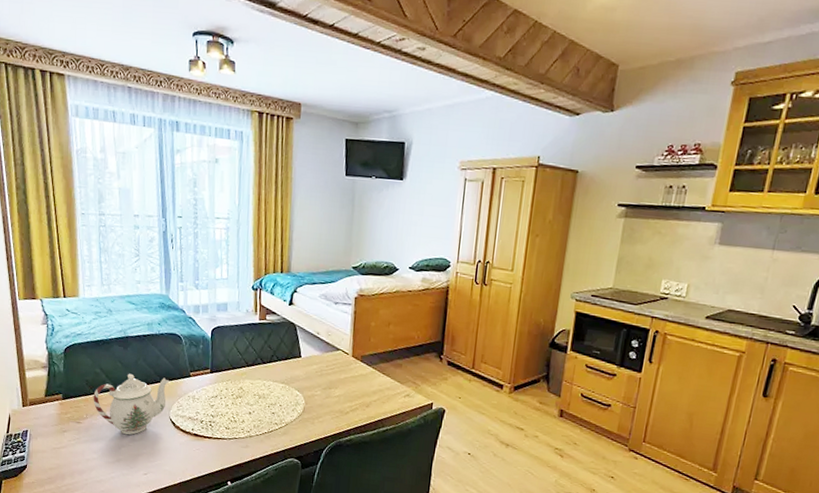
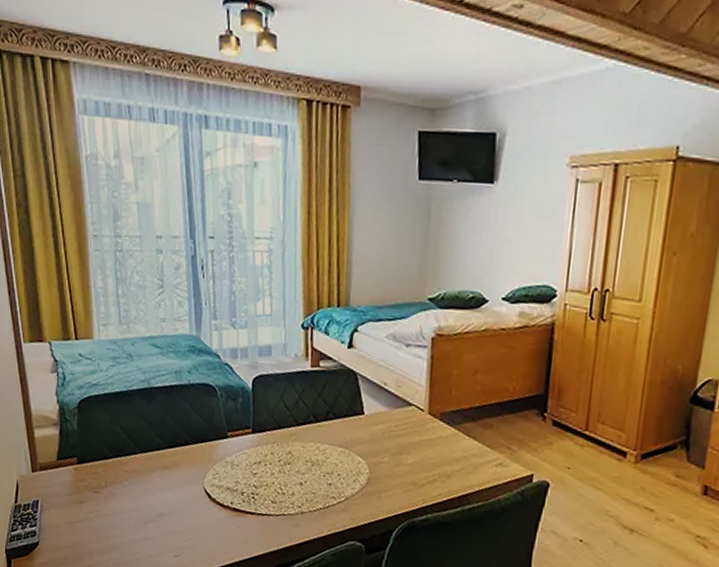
teapot: present [93,373,170,435] -> none [113,432,203,509]

